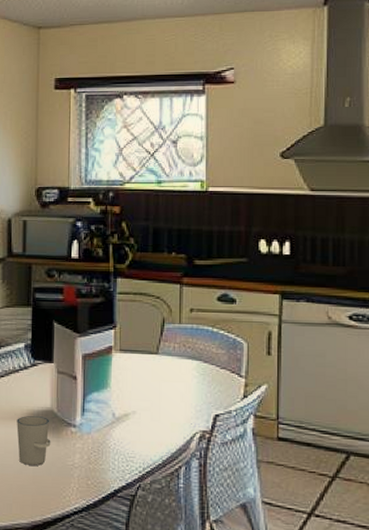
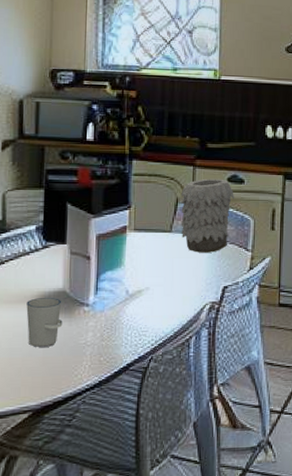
vase: none [168,297,226,377] -> present [181,178,235,253]

